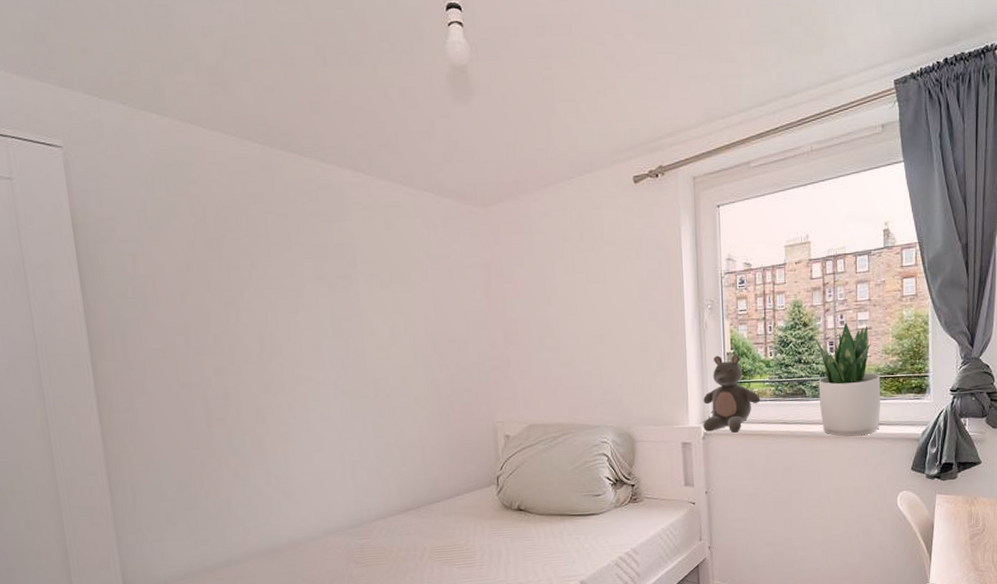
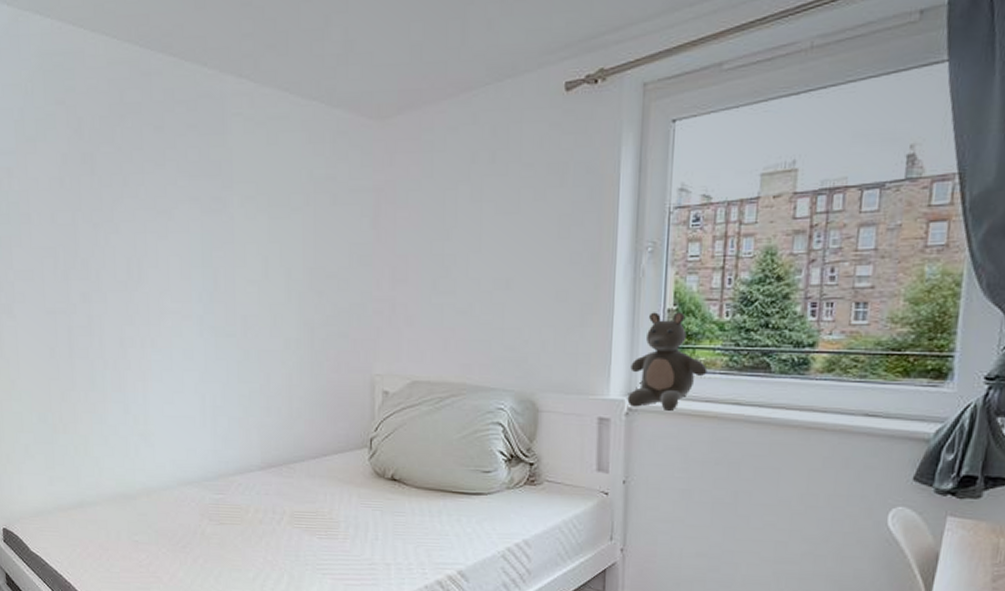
planter: present [811,322,881,437] -> none [787,277,880,429]

